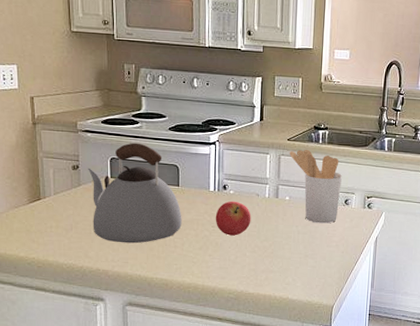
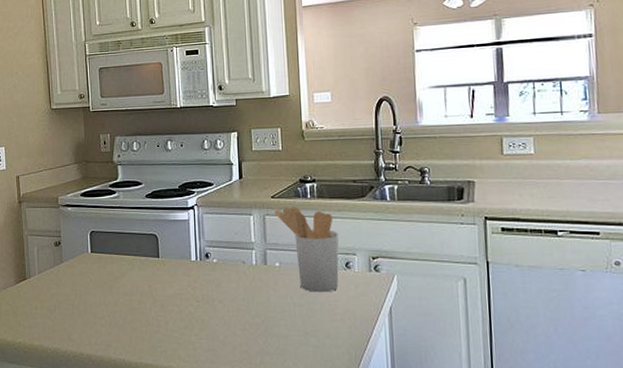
kettle: present [88,142,182,244] -> none [69,213,164,324]
fruit: present [215,201,251,236] -> none [199,270,239,311]

